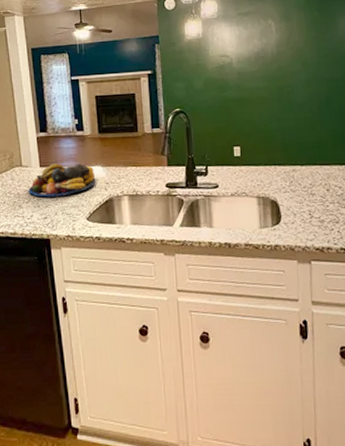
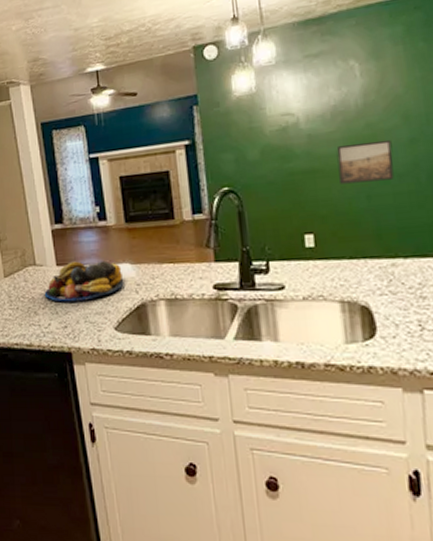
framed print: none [258,79,296,110] -> present [336,139,394,184]

